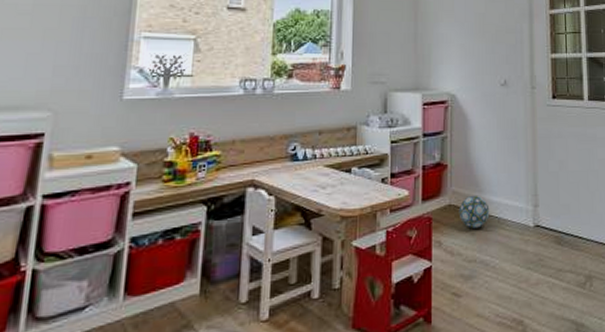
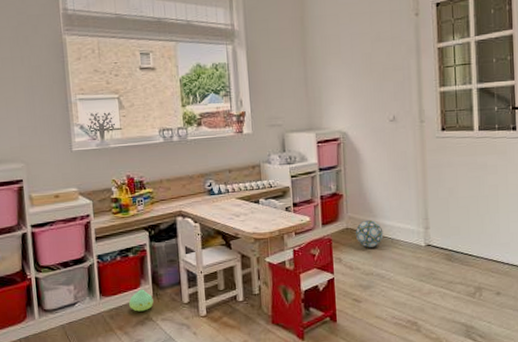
plush toy: none [164,284,199,317] -> present [129,289,153,312]

